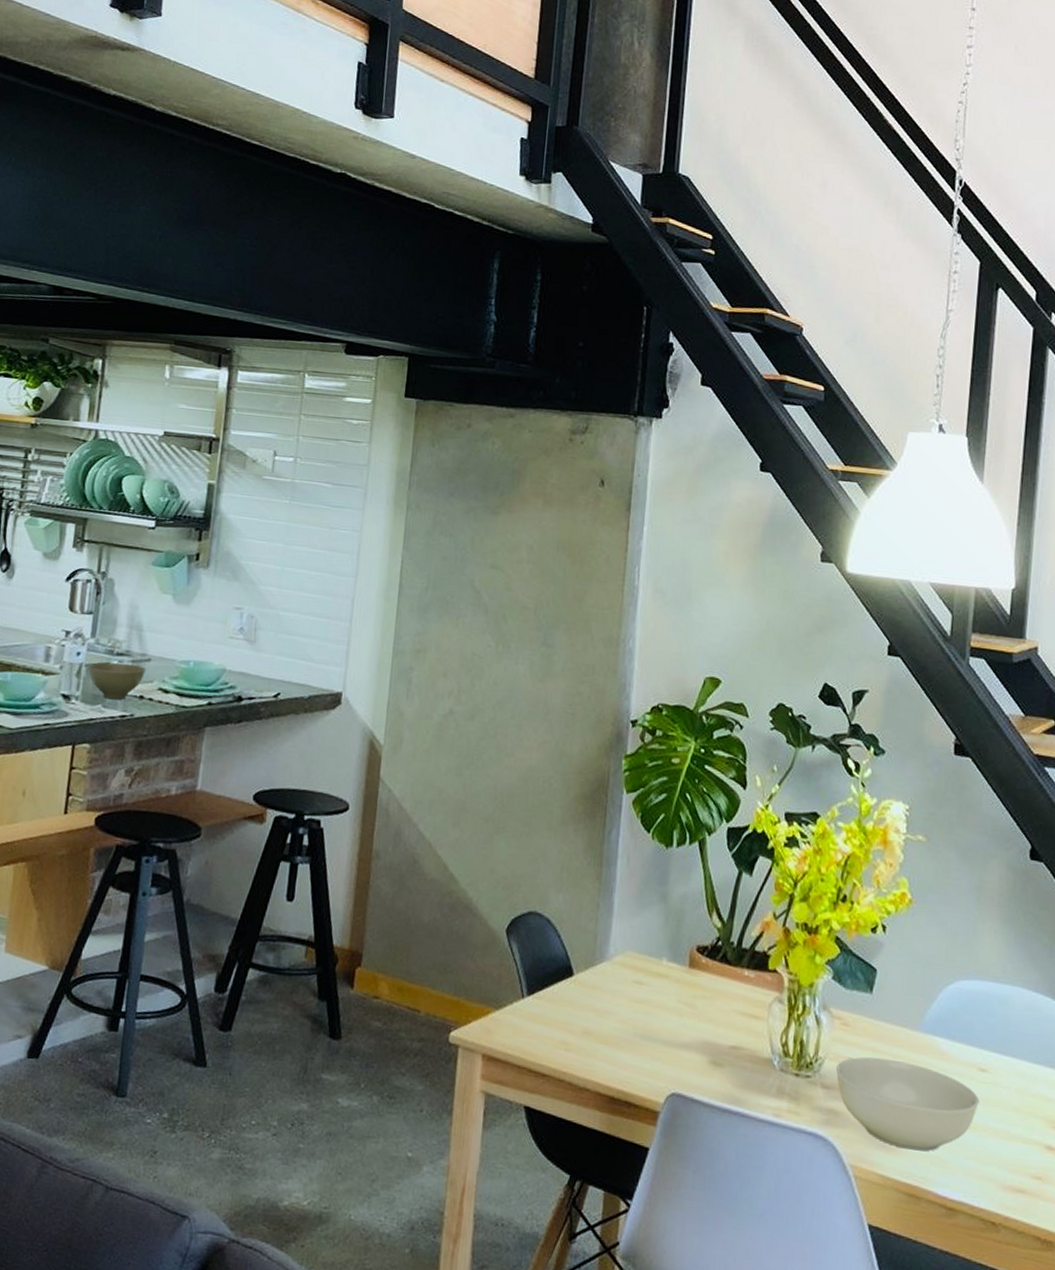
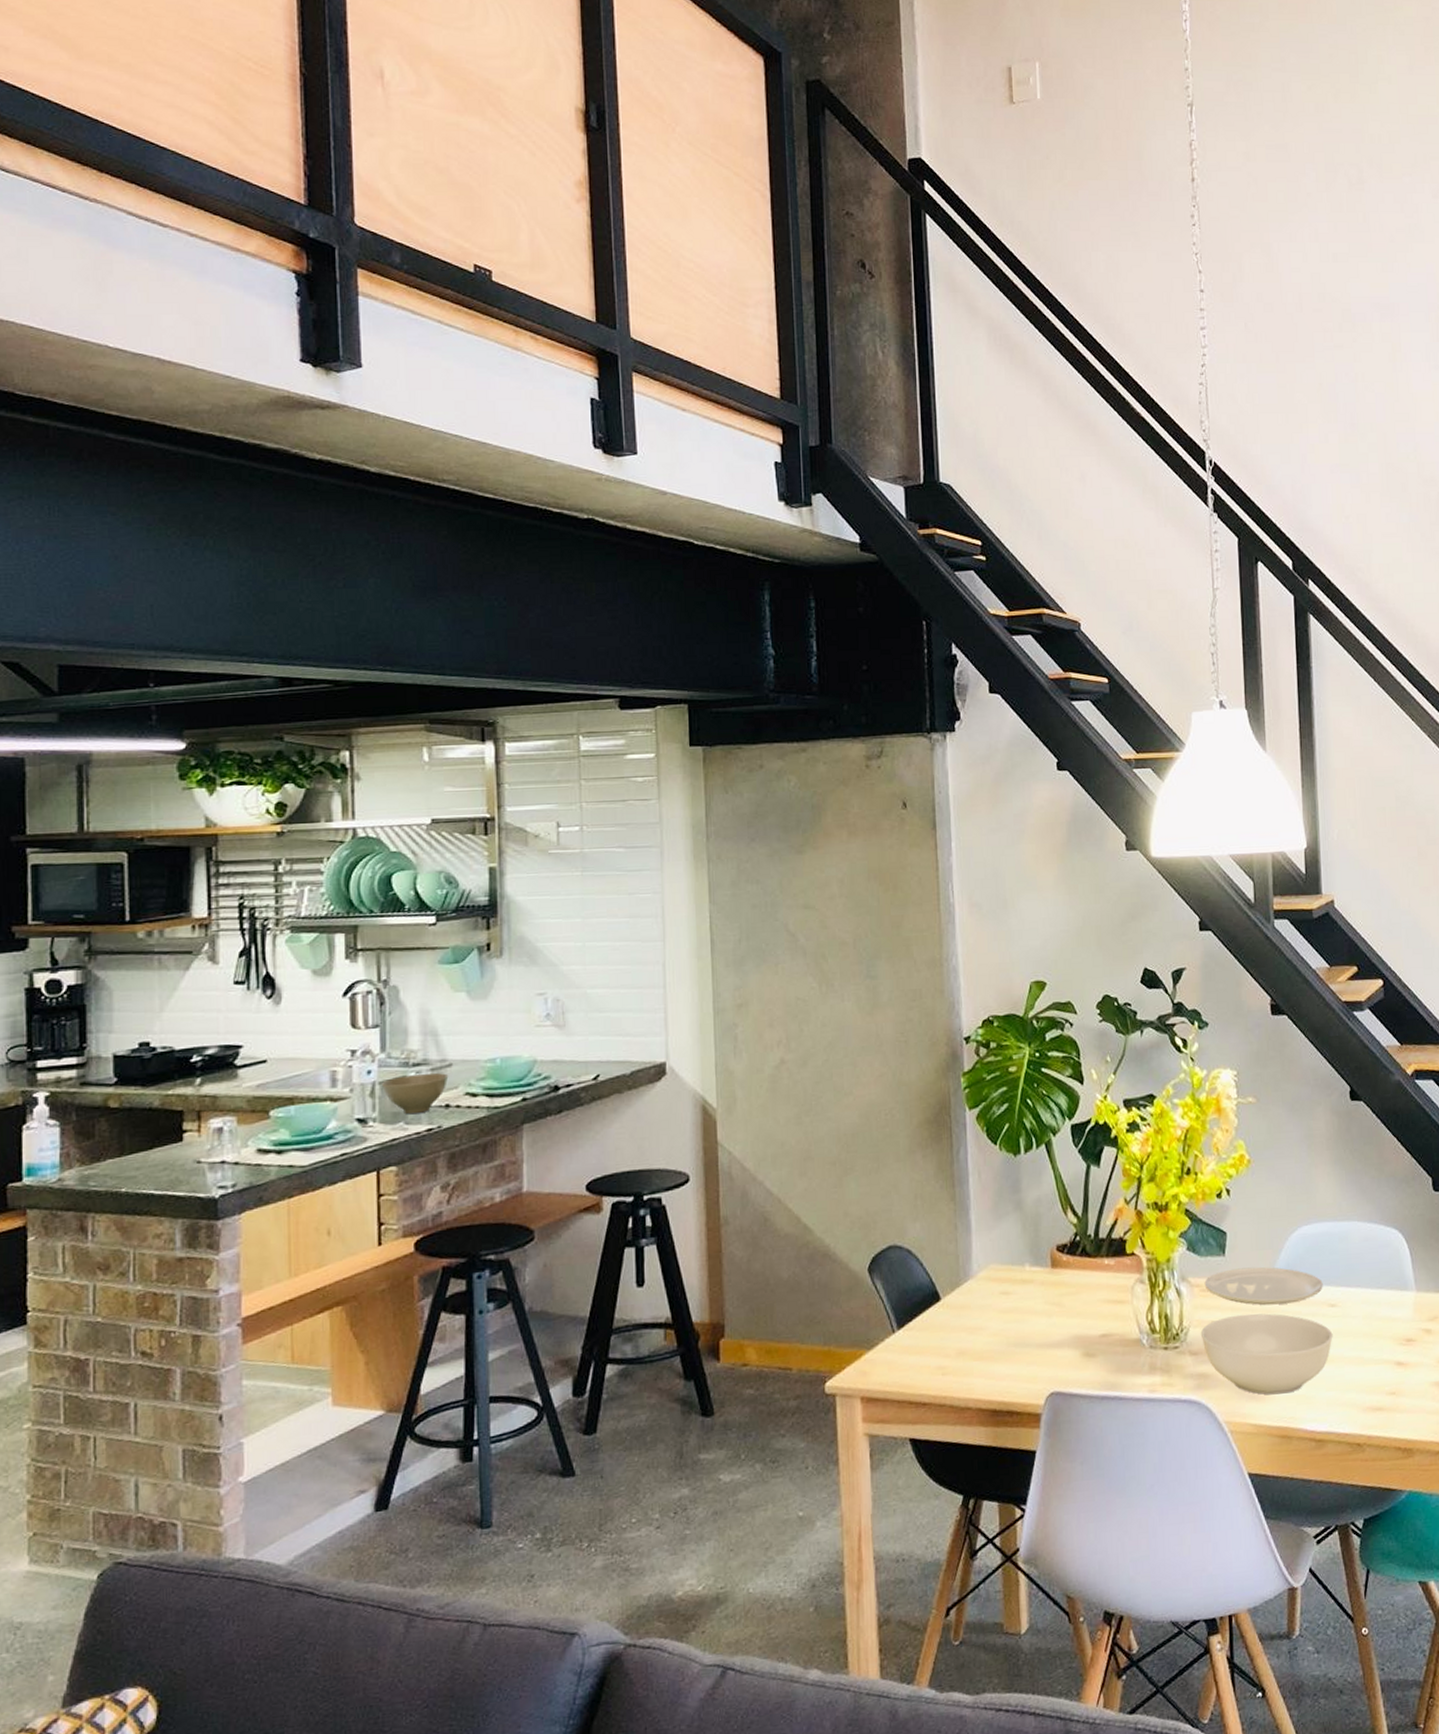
plate: none [846,1008,975,1059] -> present [1204,1266,1323,1305]

